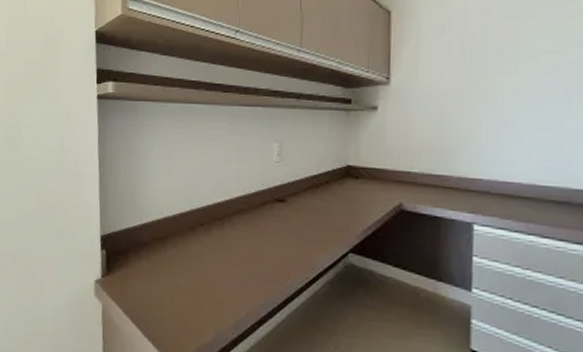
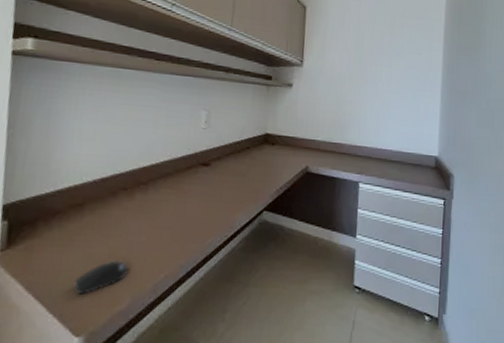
computer mouse: none [163,293,210,323] -> present [74,260,128,294]

